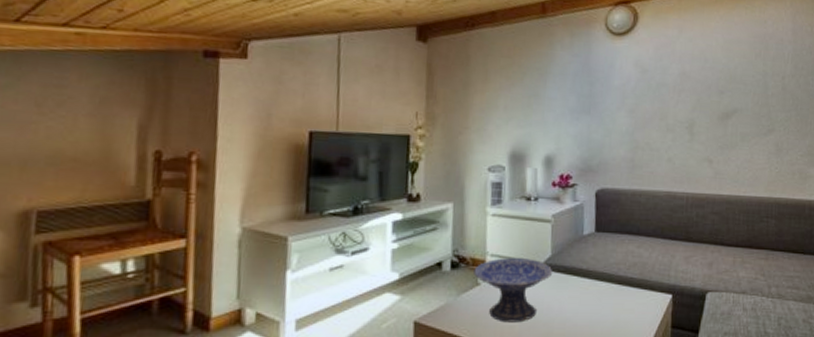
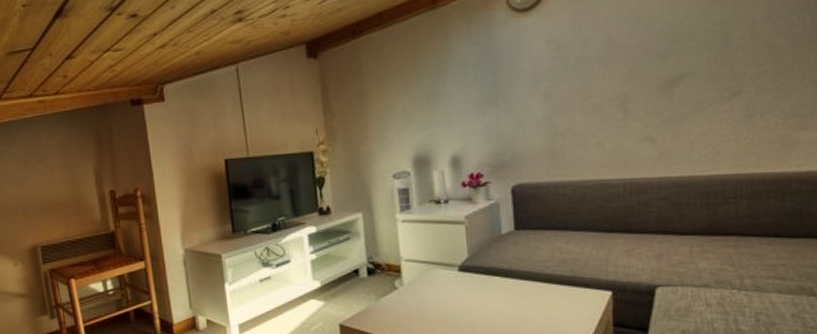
decorative bowl: present [473,258,553,323] -> none [390,261,472,324]

